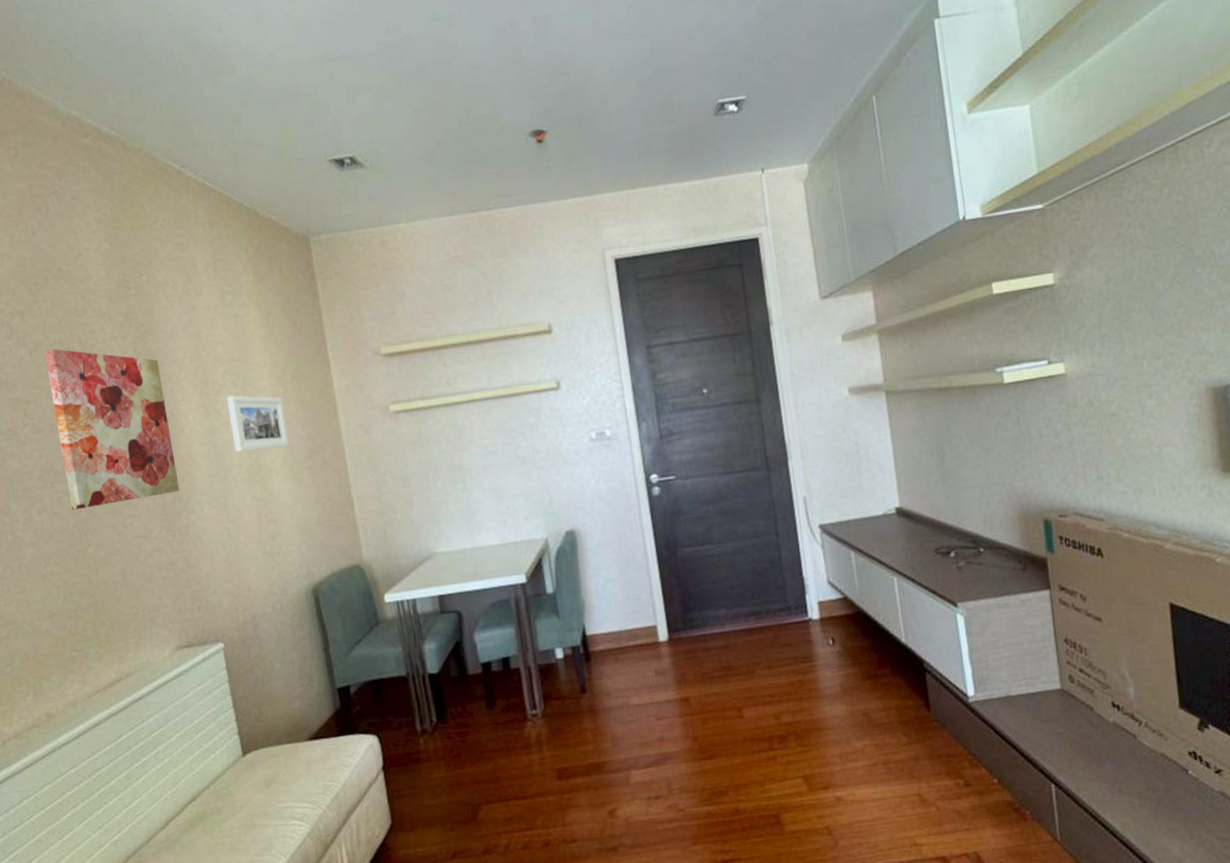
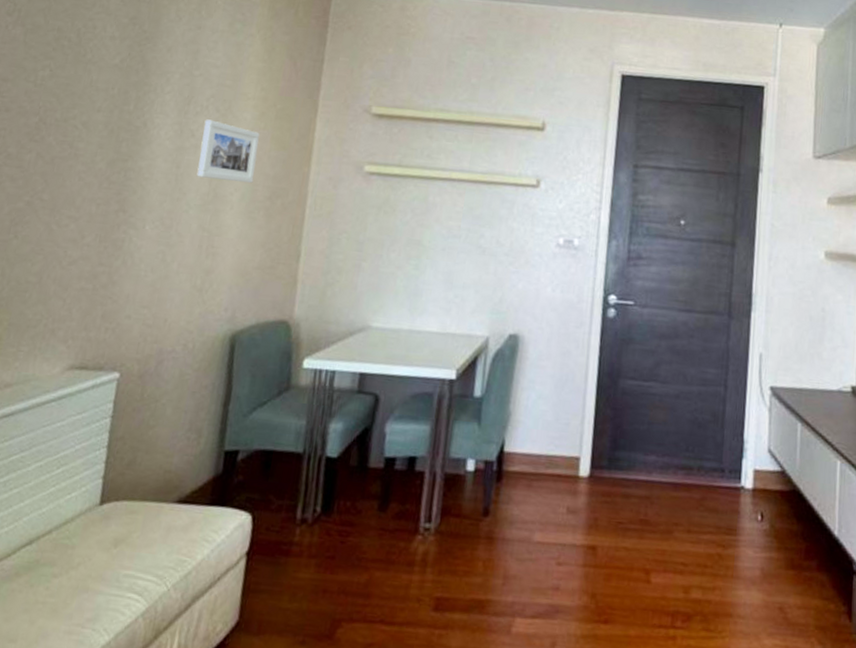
wall art: present [43,348,180,511] -> none [11,33,149,203]

